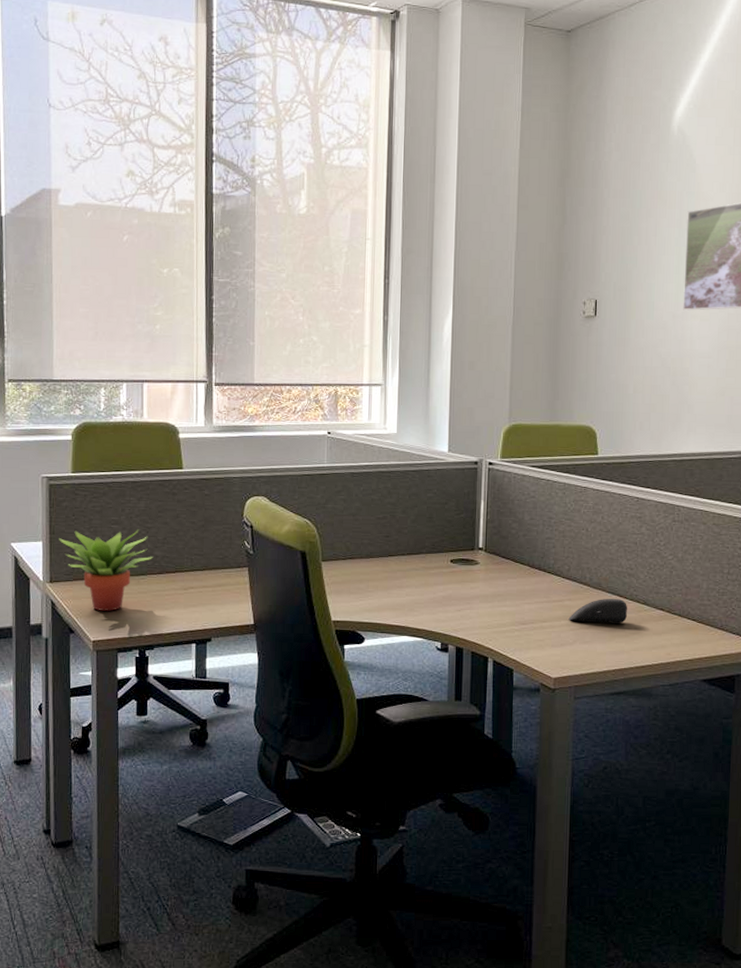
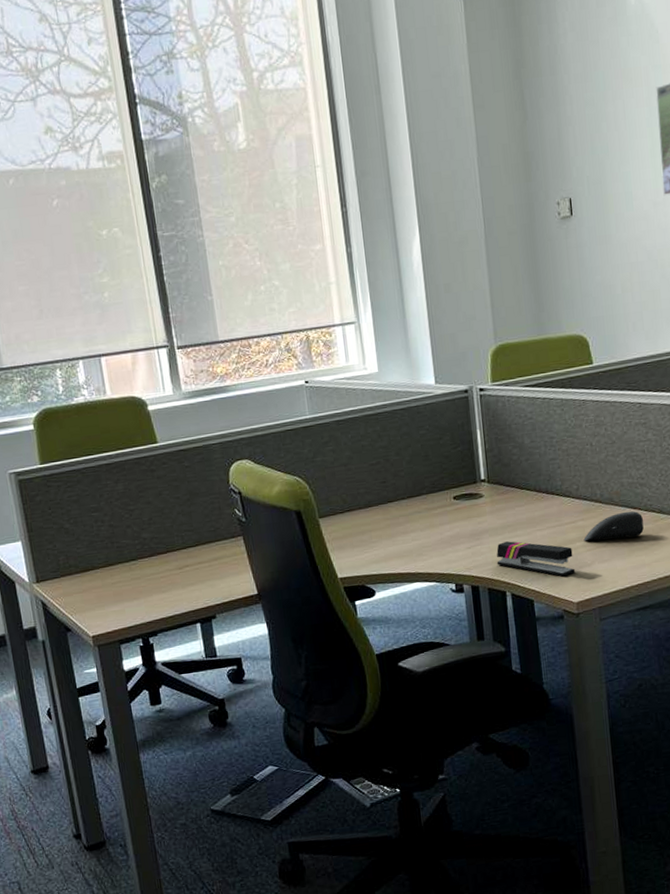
succulent plant: present [58,529,154,611] -> none [37,513,142,605]
stapler: none [483,610,557,651] -> present [496,541,576,577]

